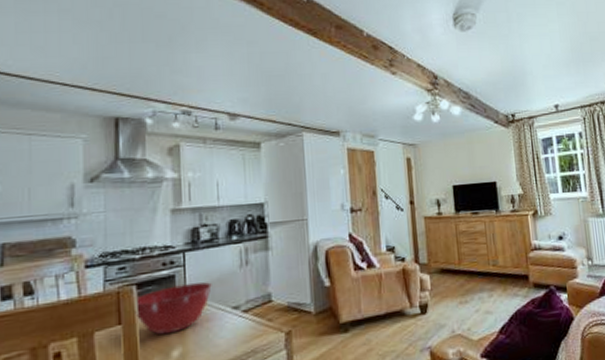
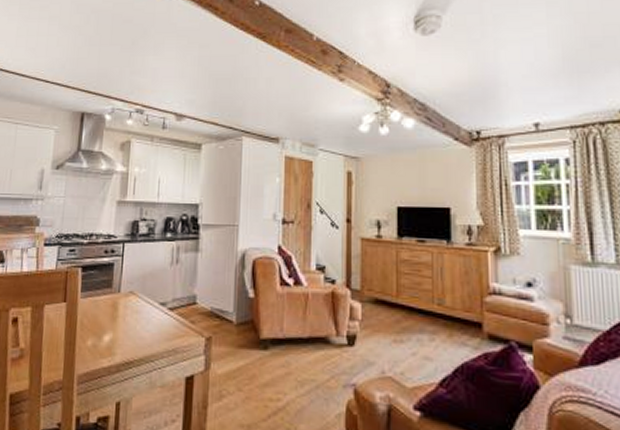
mixing bowl: present [135,282,212,335] -> none [78,273,144,319]

